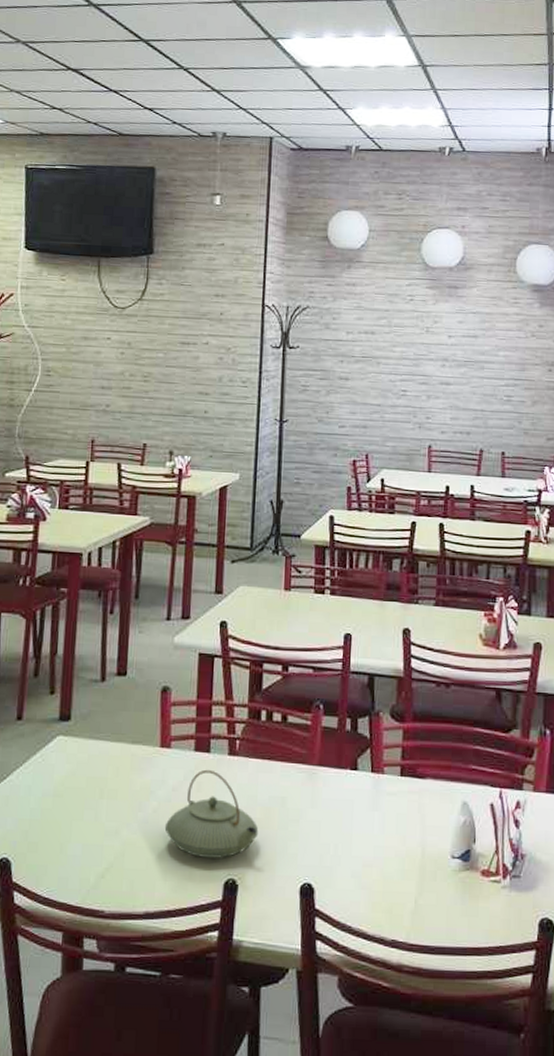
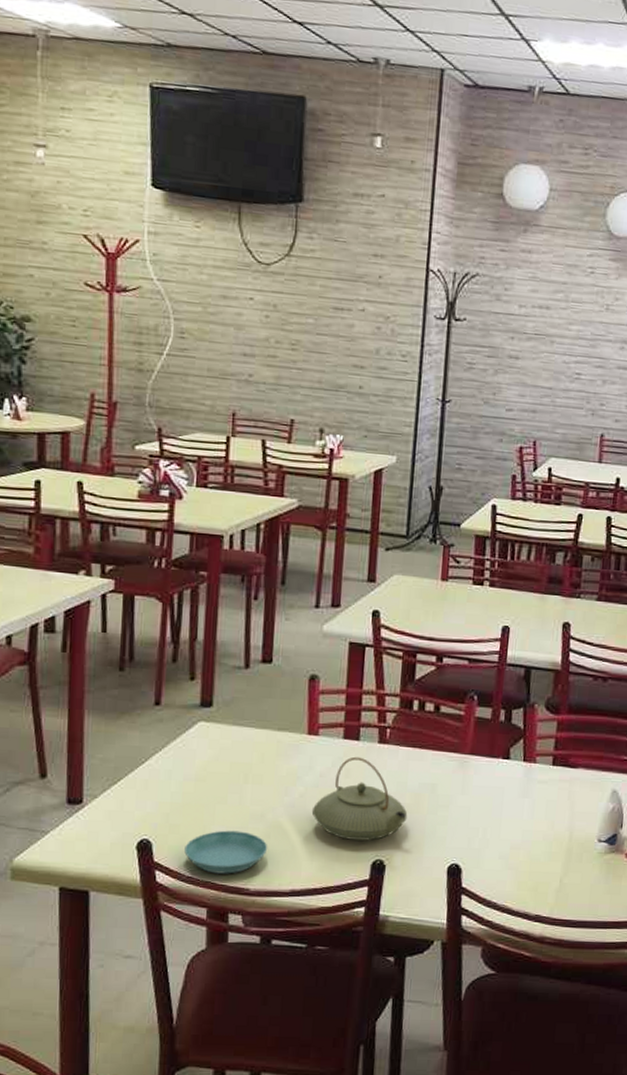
saucer: none [42,848,123,895] -> present [184,830,268,874]

